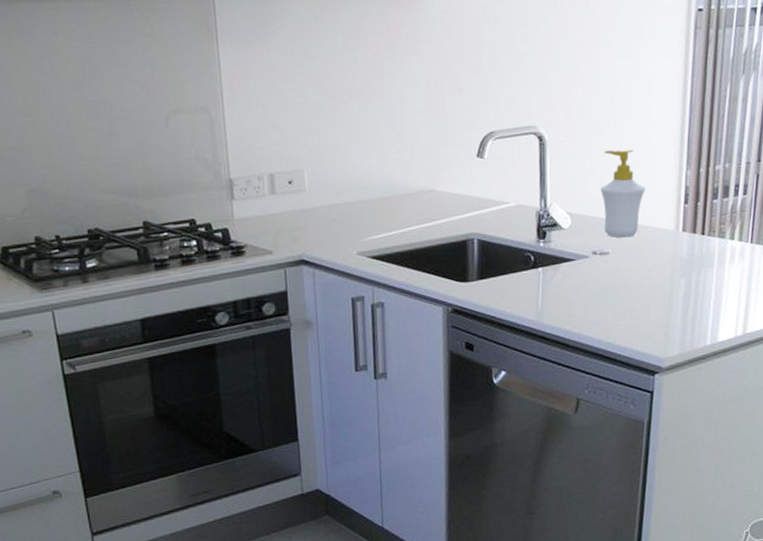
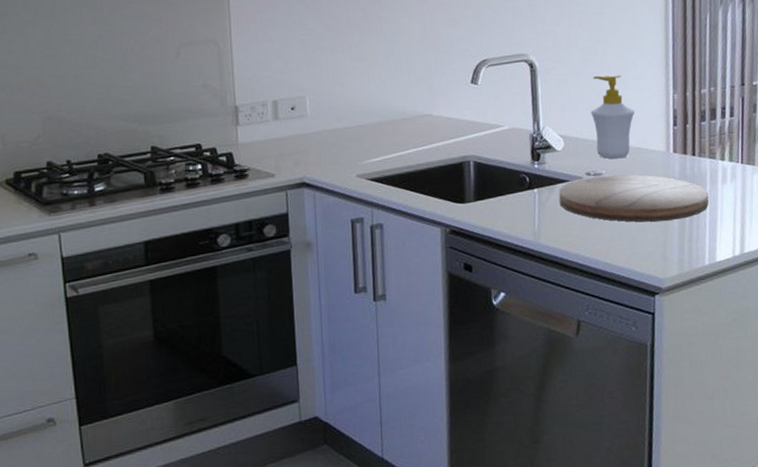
cutting board: none [563,254,715,302] -> present [559,175,709,222]

